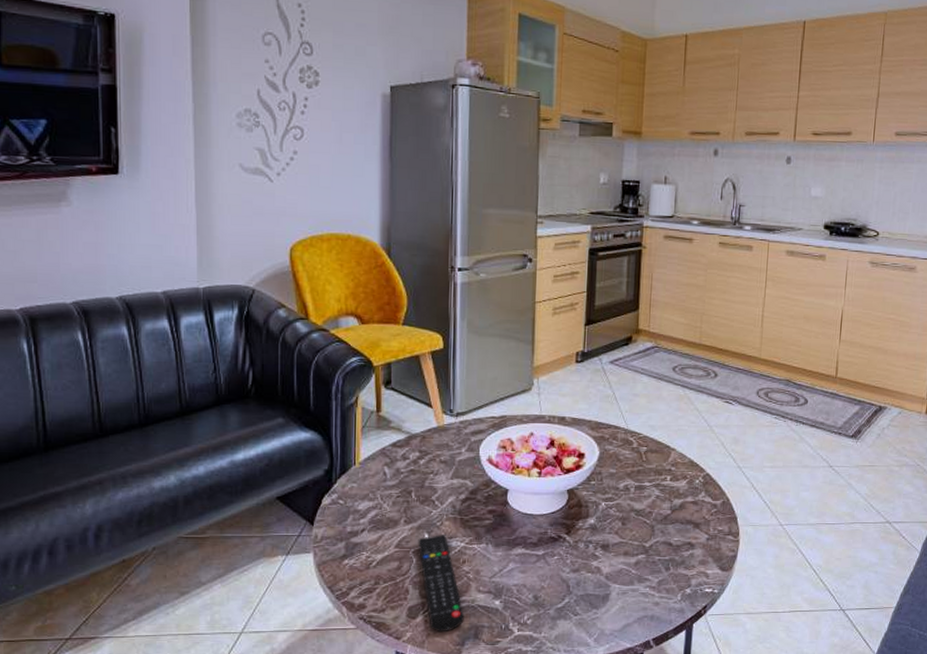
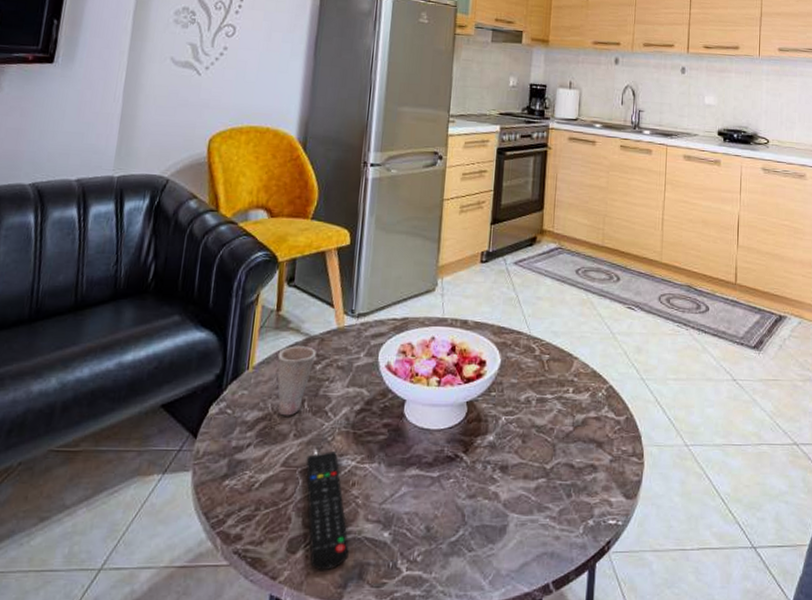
cup: none [382,443,419,505] -> present [277,346,316,416]

